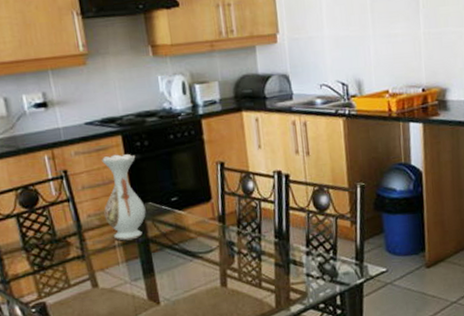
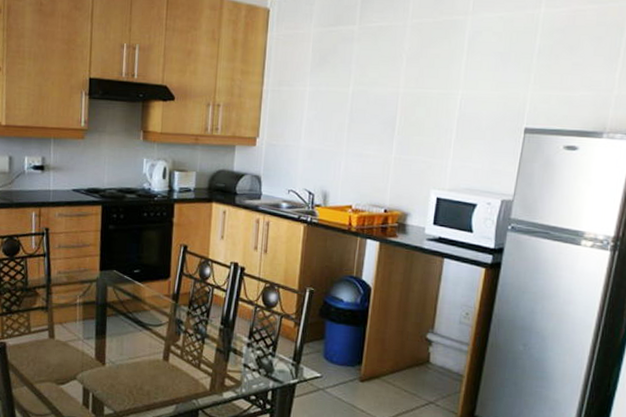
vase: present [102,153,146,241] -> none [72,221,110,302]

